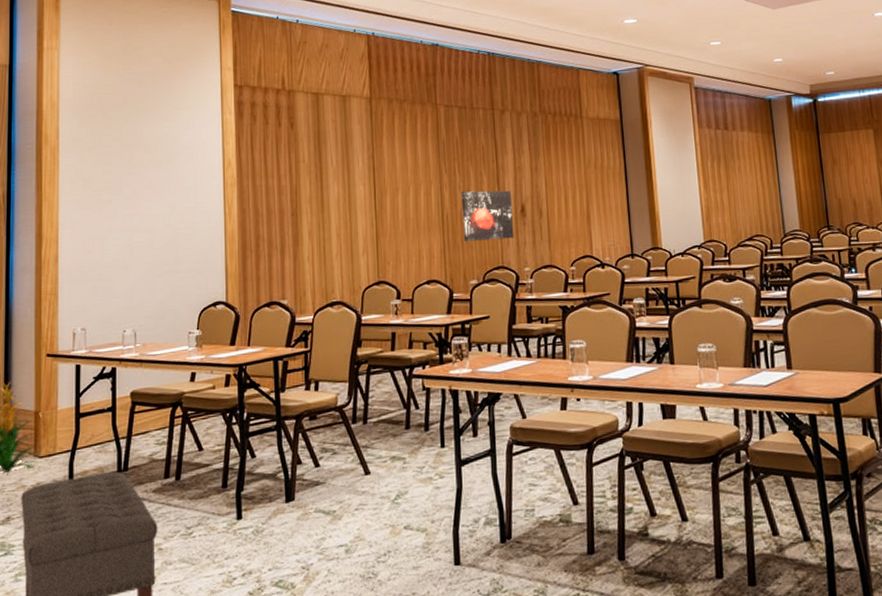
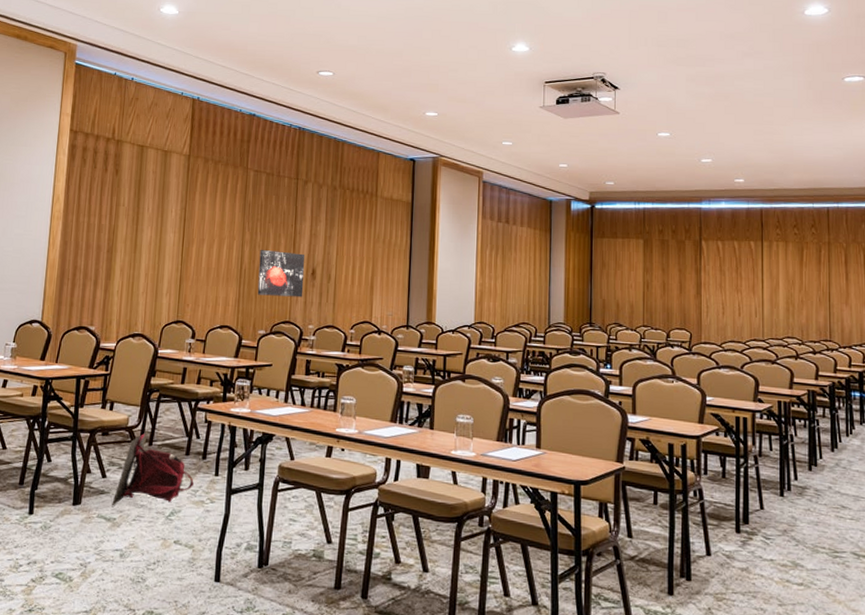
backpack: none [329,409,418,498] -> present [112,431,194,506]

